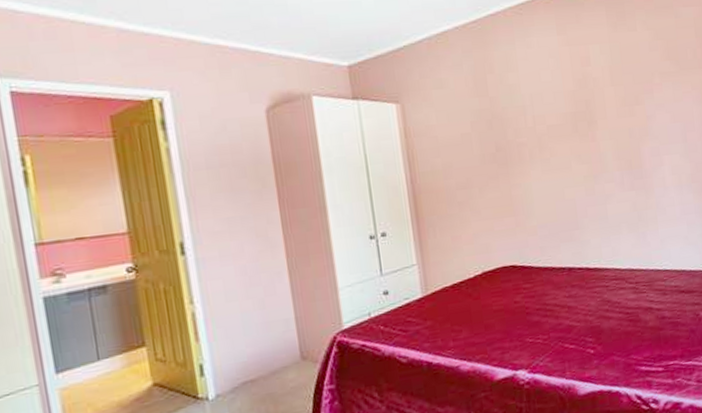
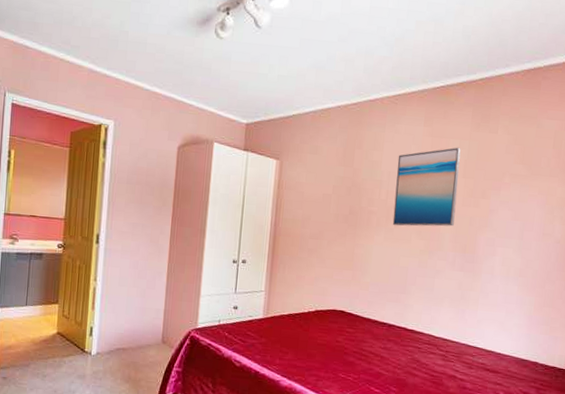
wall art: none [536,52,614,155] -> present [392,147,461,227]

